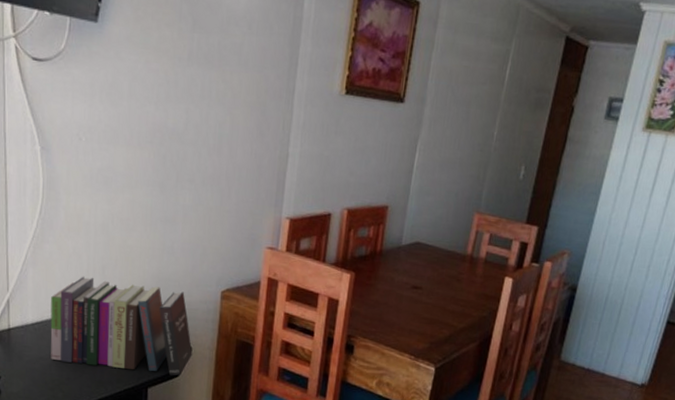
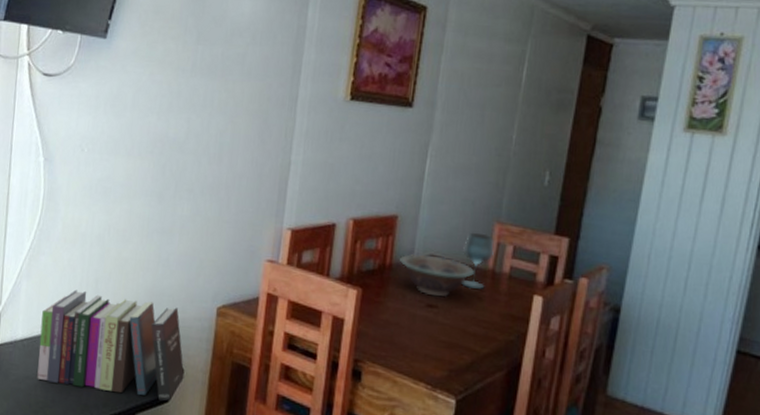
decorative bowl: none [389,241,455,280] -> present [400,253,474,297]
wine glass: none [443,221,473,272] -> present [461,232,494,289]

